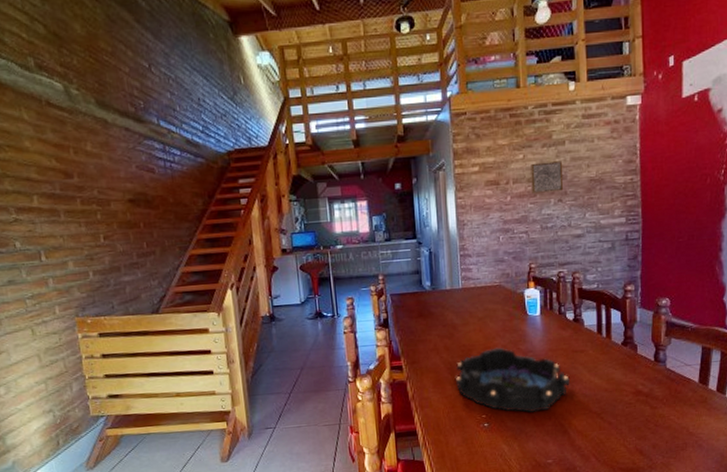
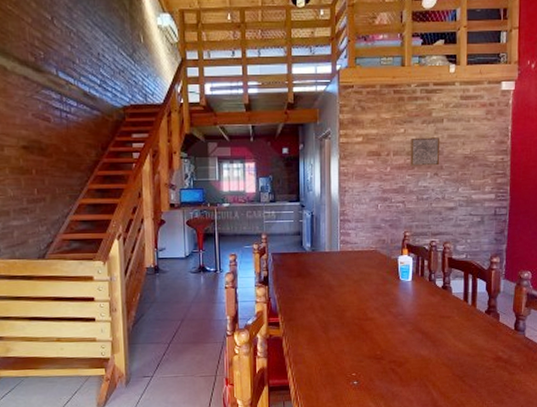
decorative bowl: present [455,347,571,413] -> none [328,309,437,373]

